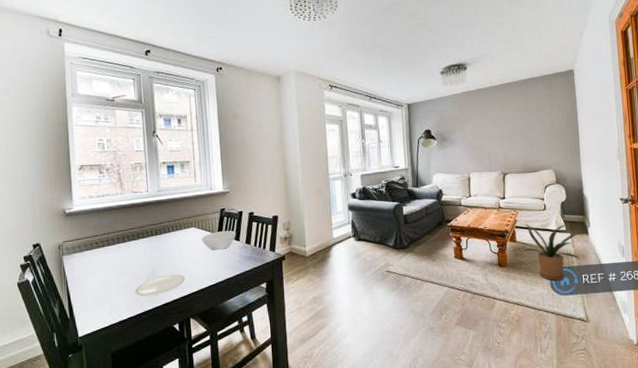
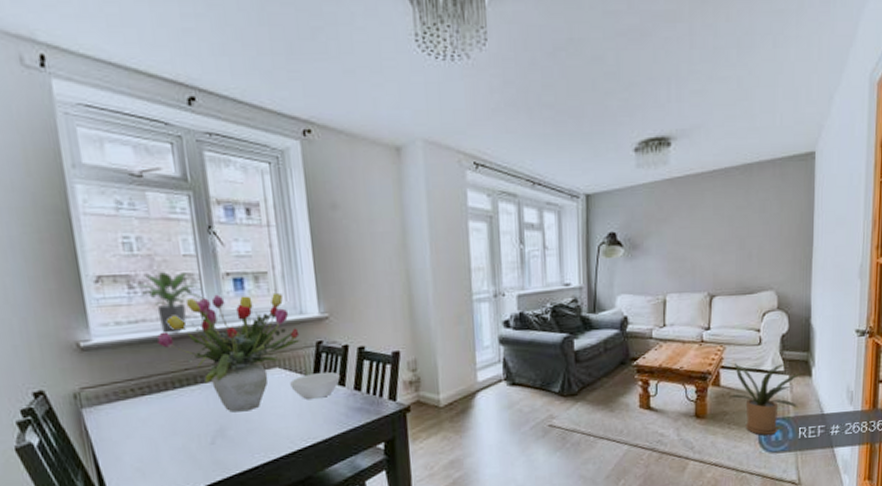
potted plant: none [102,162,147,204] -> present [132,272,203,334]
flower arrangement: none [115,175,210,259] -> present [156,292,300,413]
plate: present [135,274,186,297] -> none [195,432,269,464]

